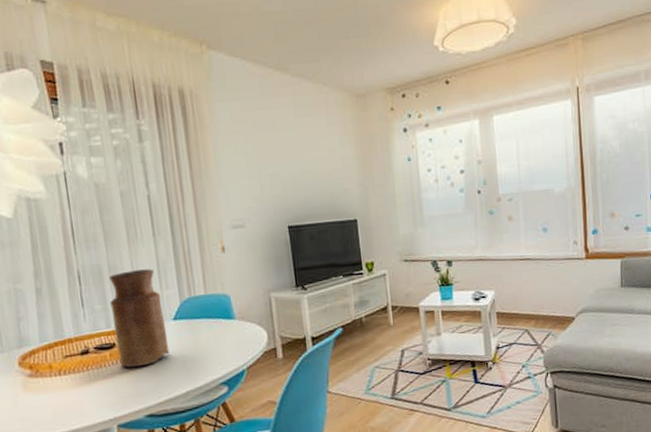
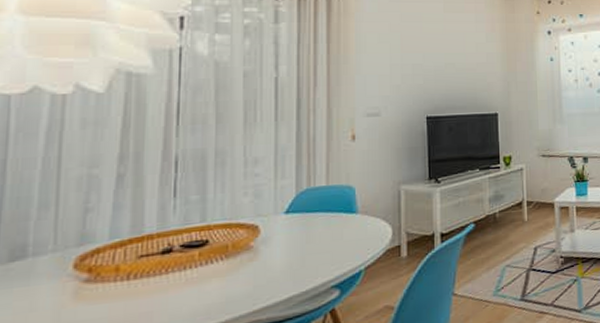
vase: present [109,269,170,368] -> none [209,156,275,270]

